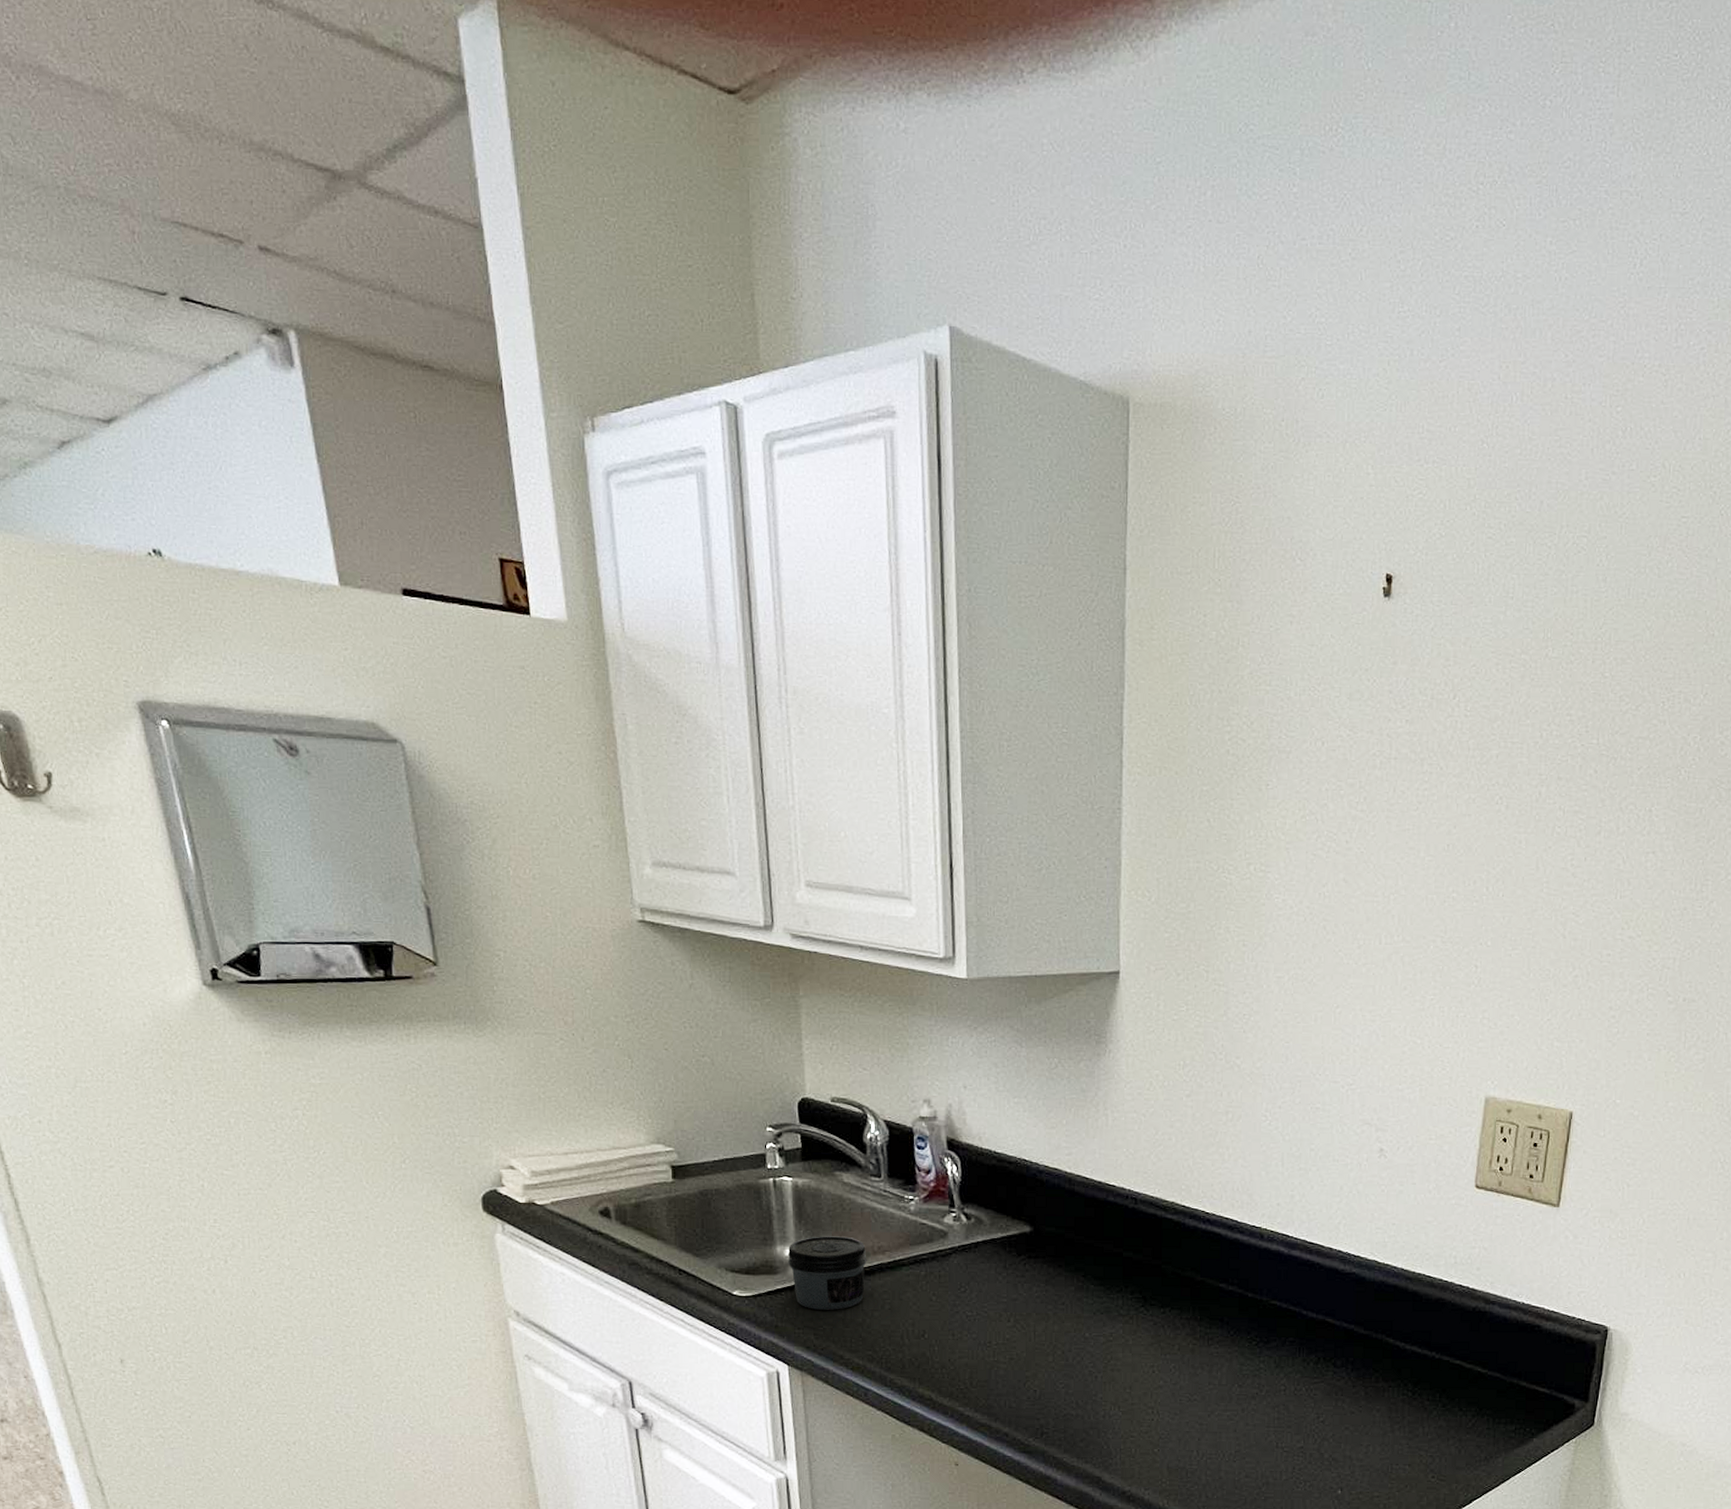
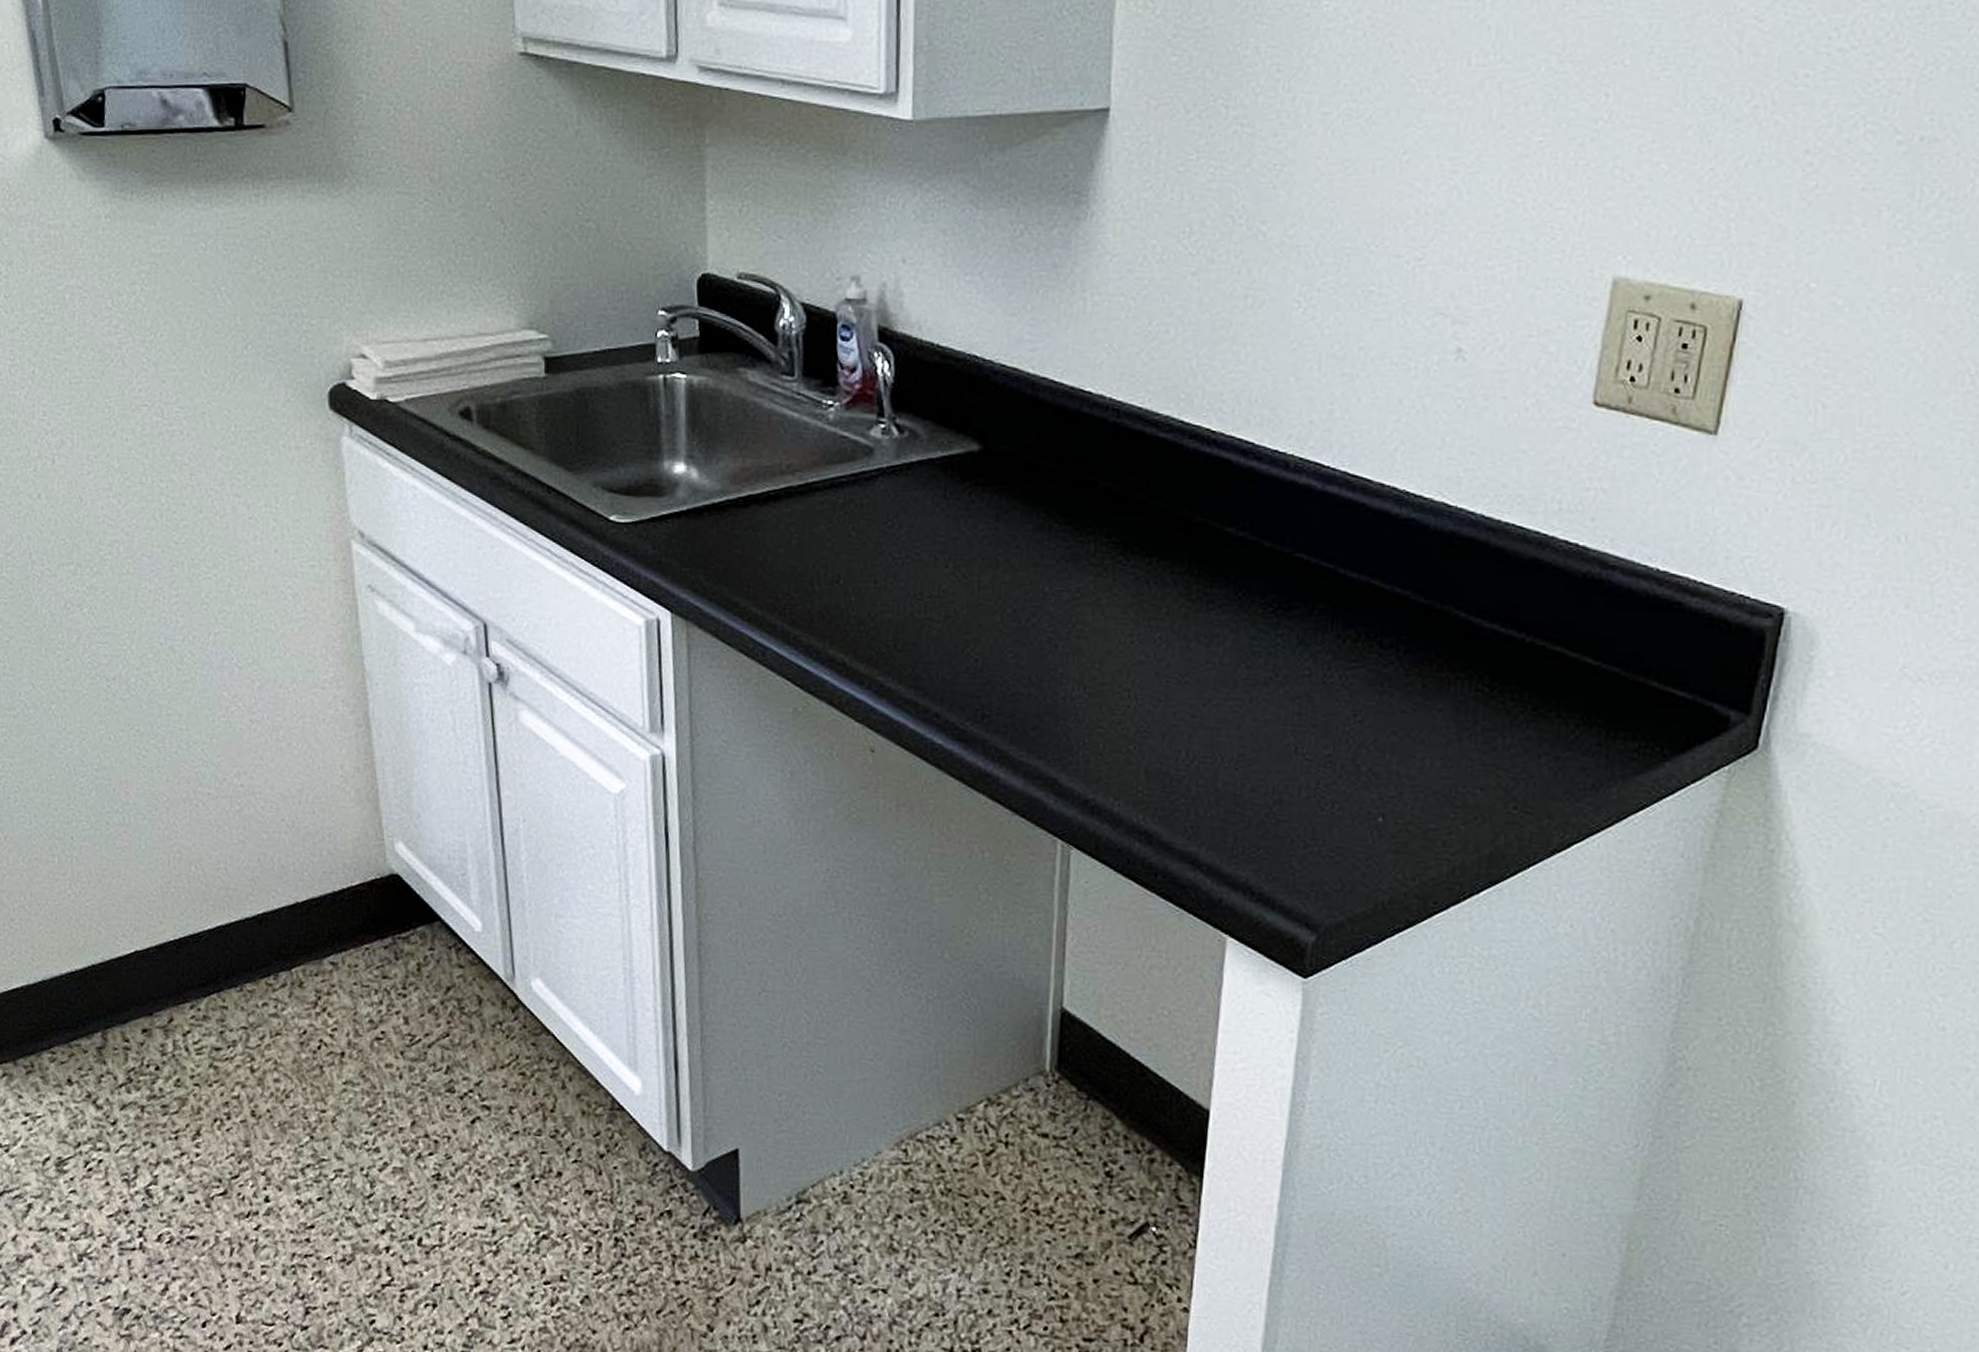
jar: present [787,1236,867,1310] -> none [676,449,773,544]

